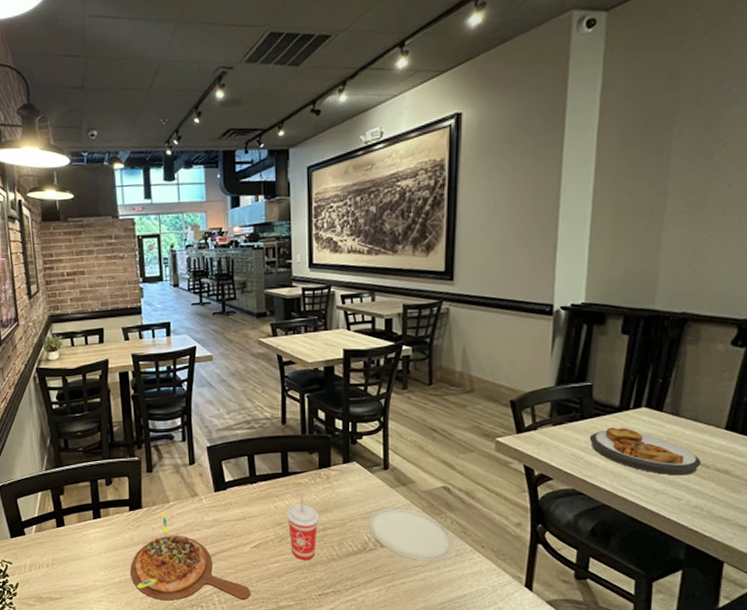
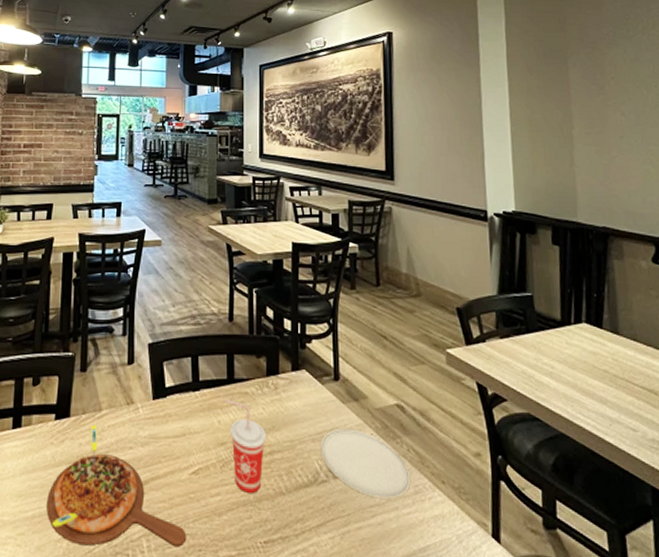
pasta dish: present [589,427,701,476] -> none [537,343,649,402]

